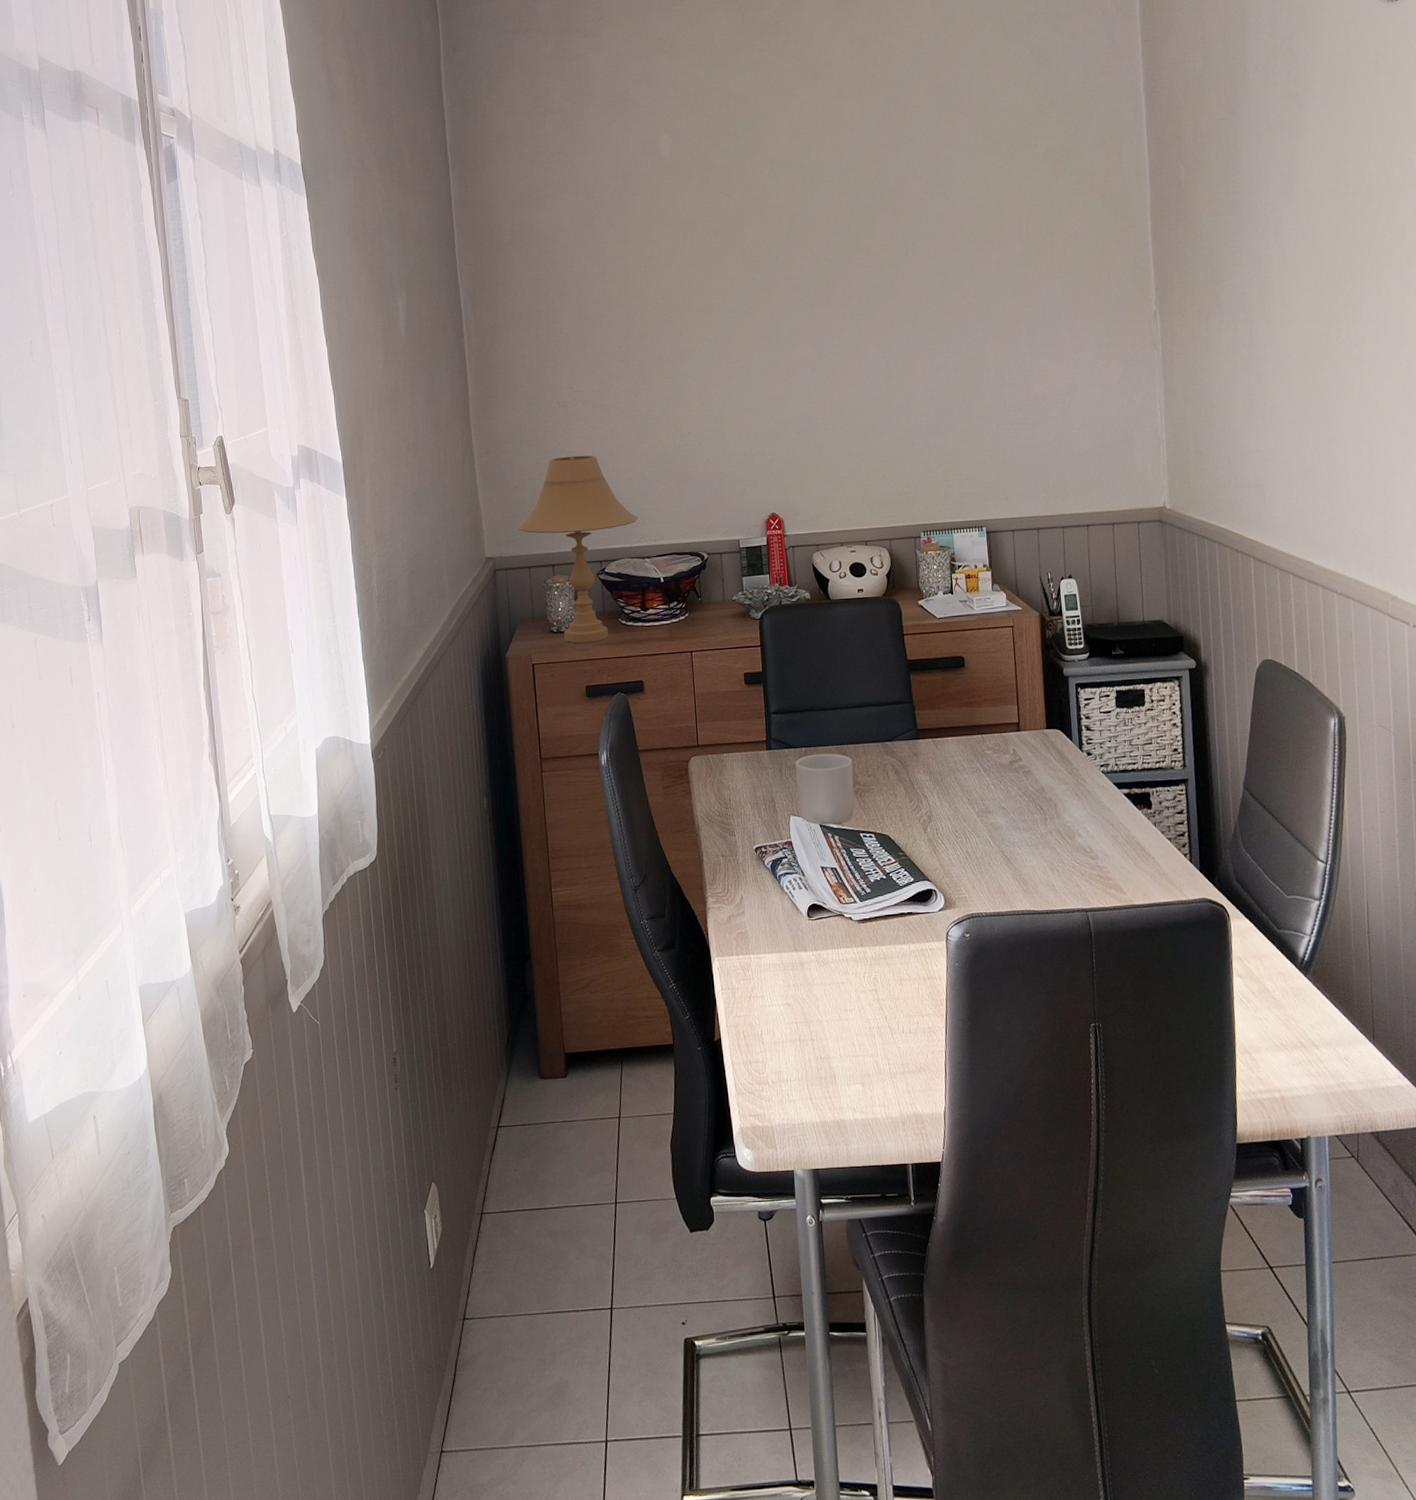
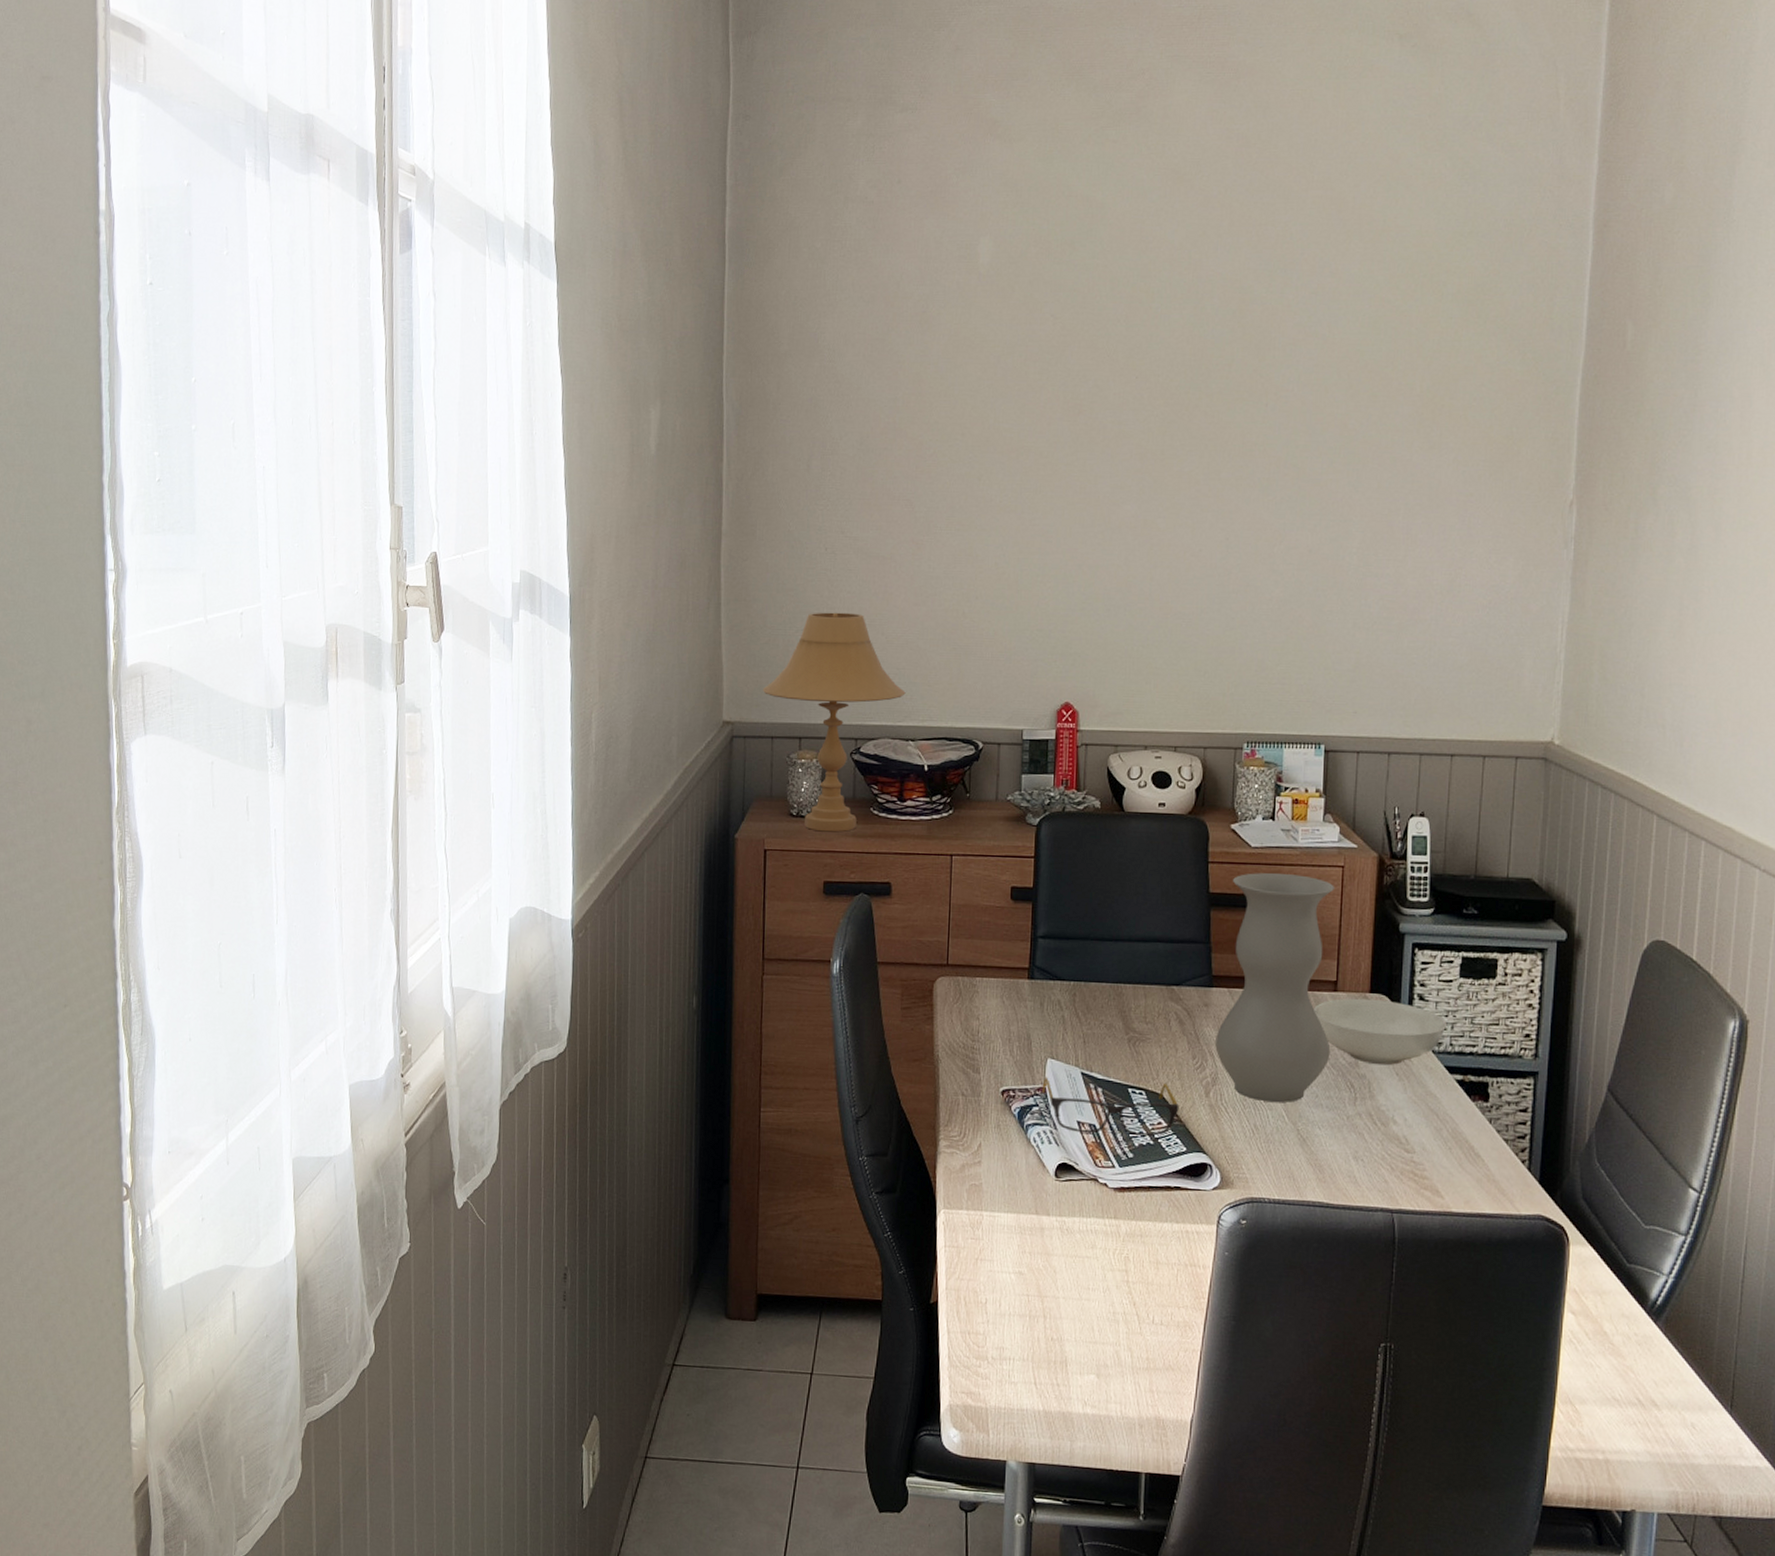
eyeglasses: none [788,825,904,877] -> present [1042,1077,1179,1137]
mug: present [794,753,855,825] -> none [1059,990,1130,1075]
vase: none [925,637,1021,831] -> present [1215,873,1334,1103]
bowl: none [1003,734,1112,789] -> present [1314,998,1448,1066]

